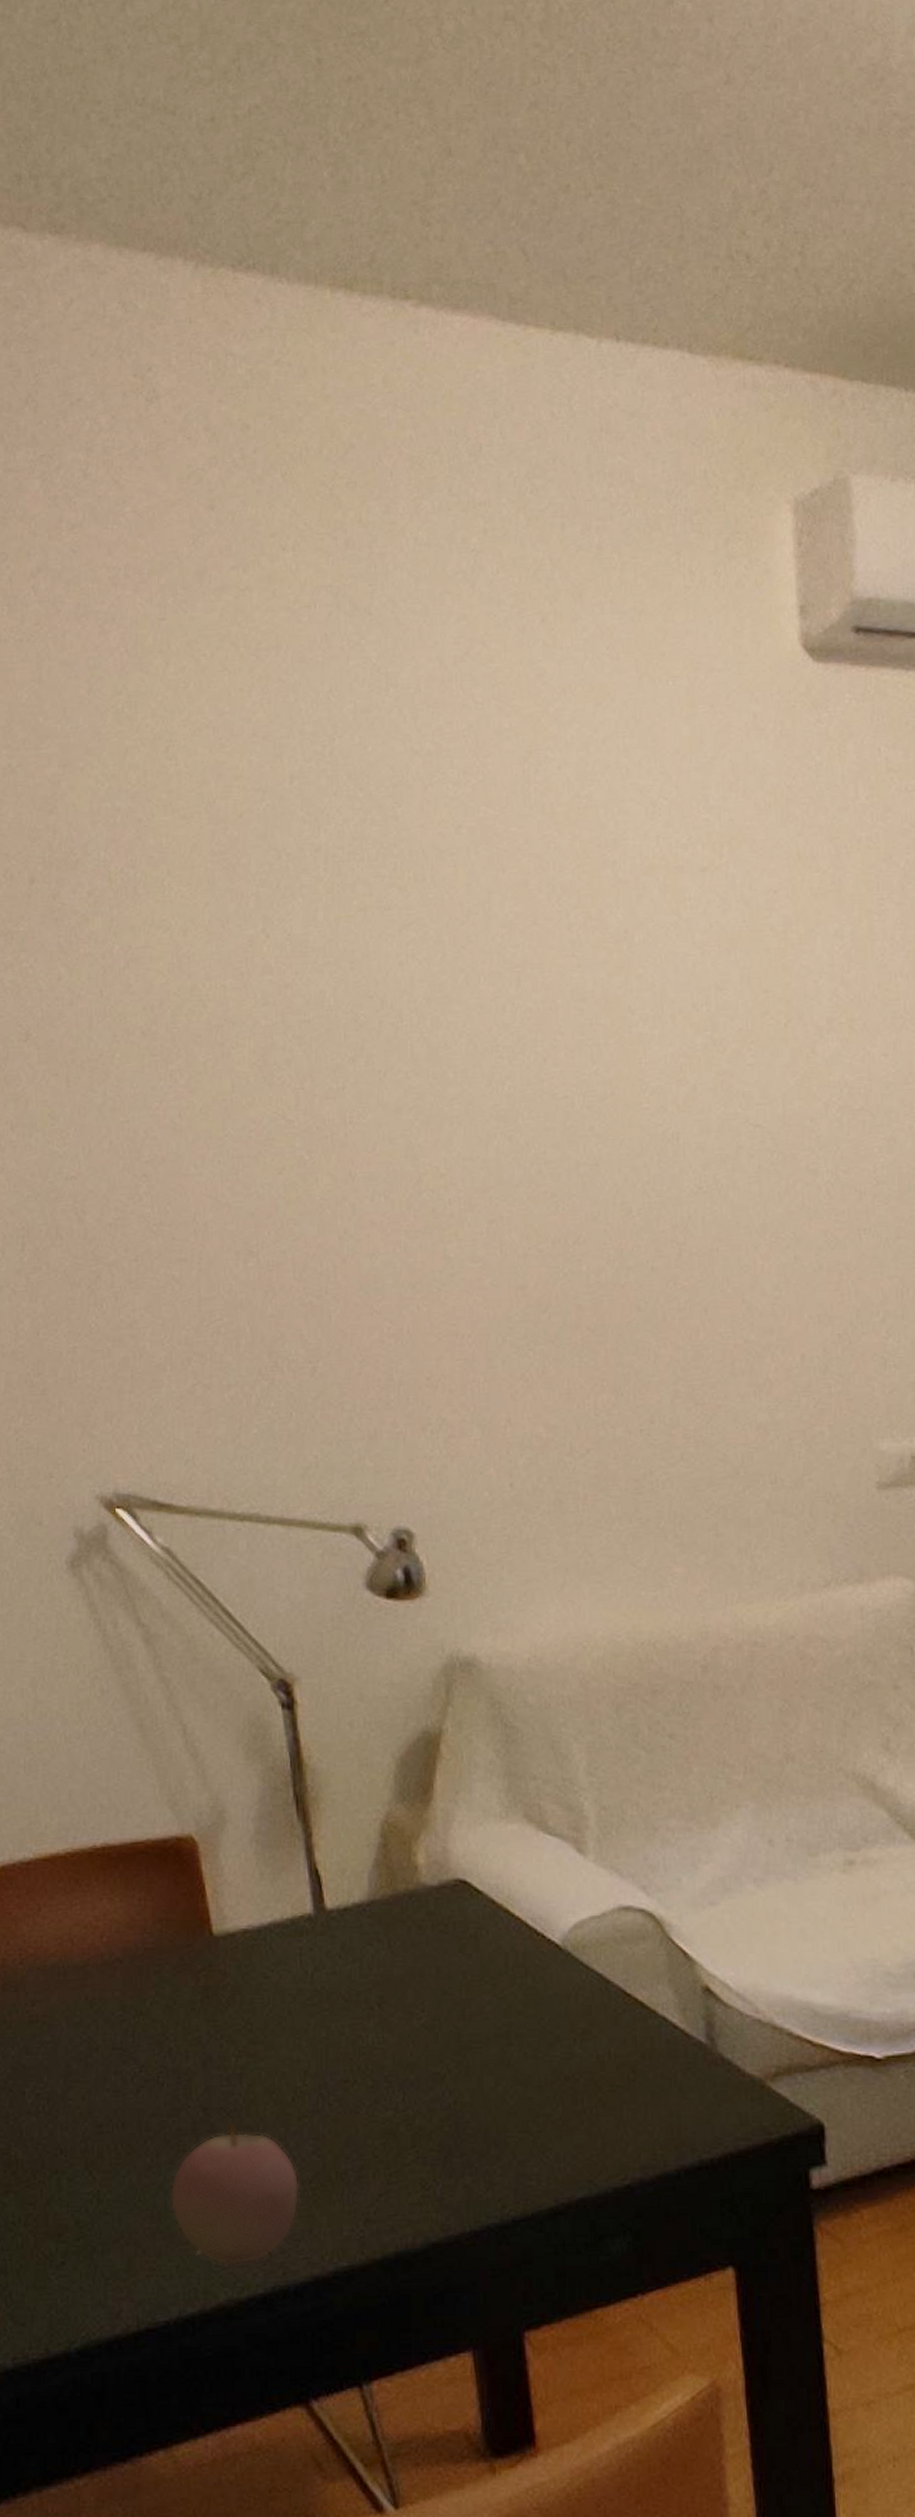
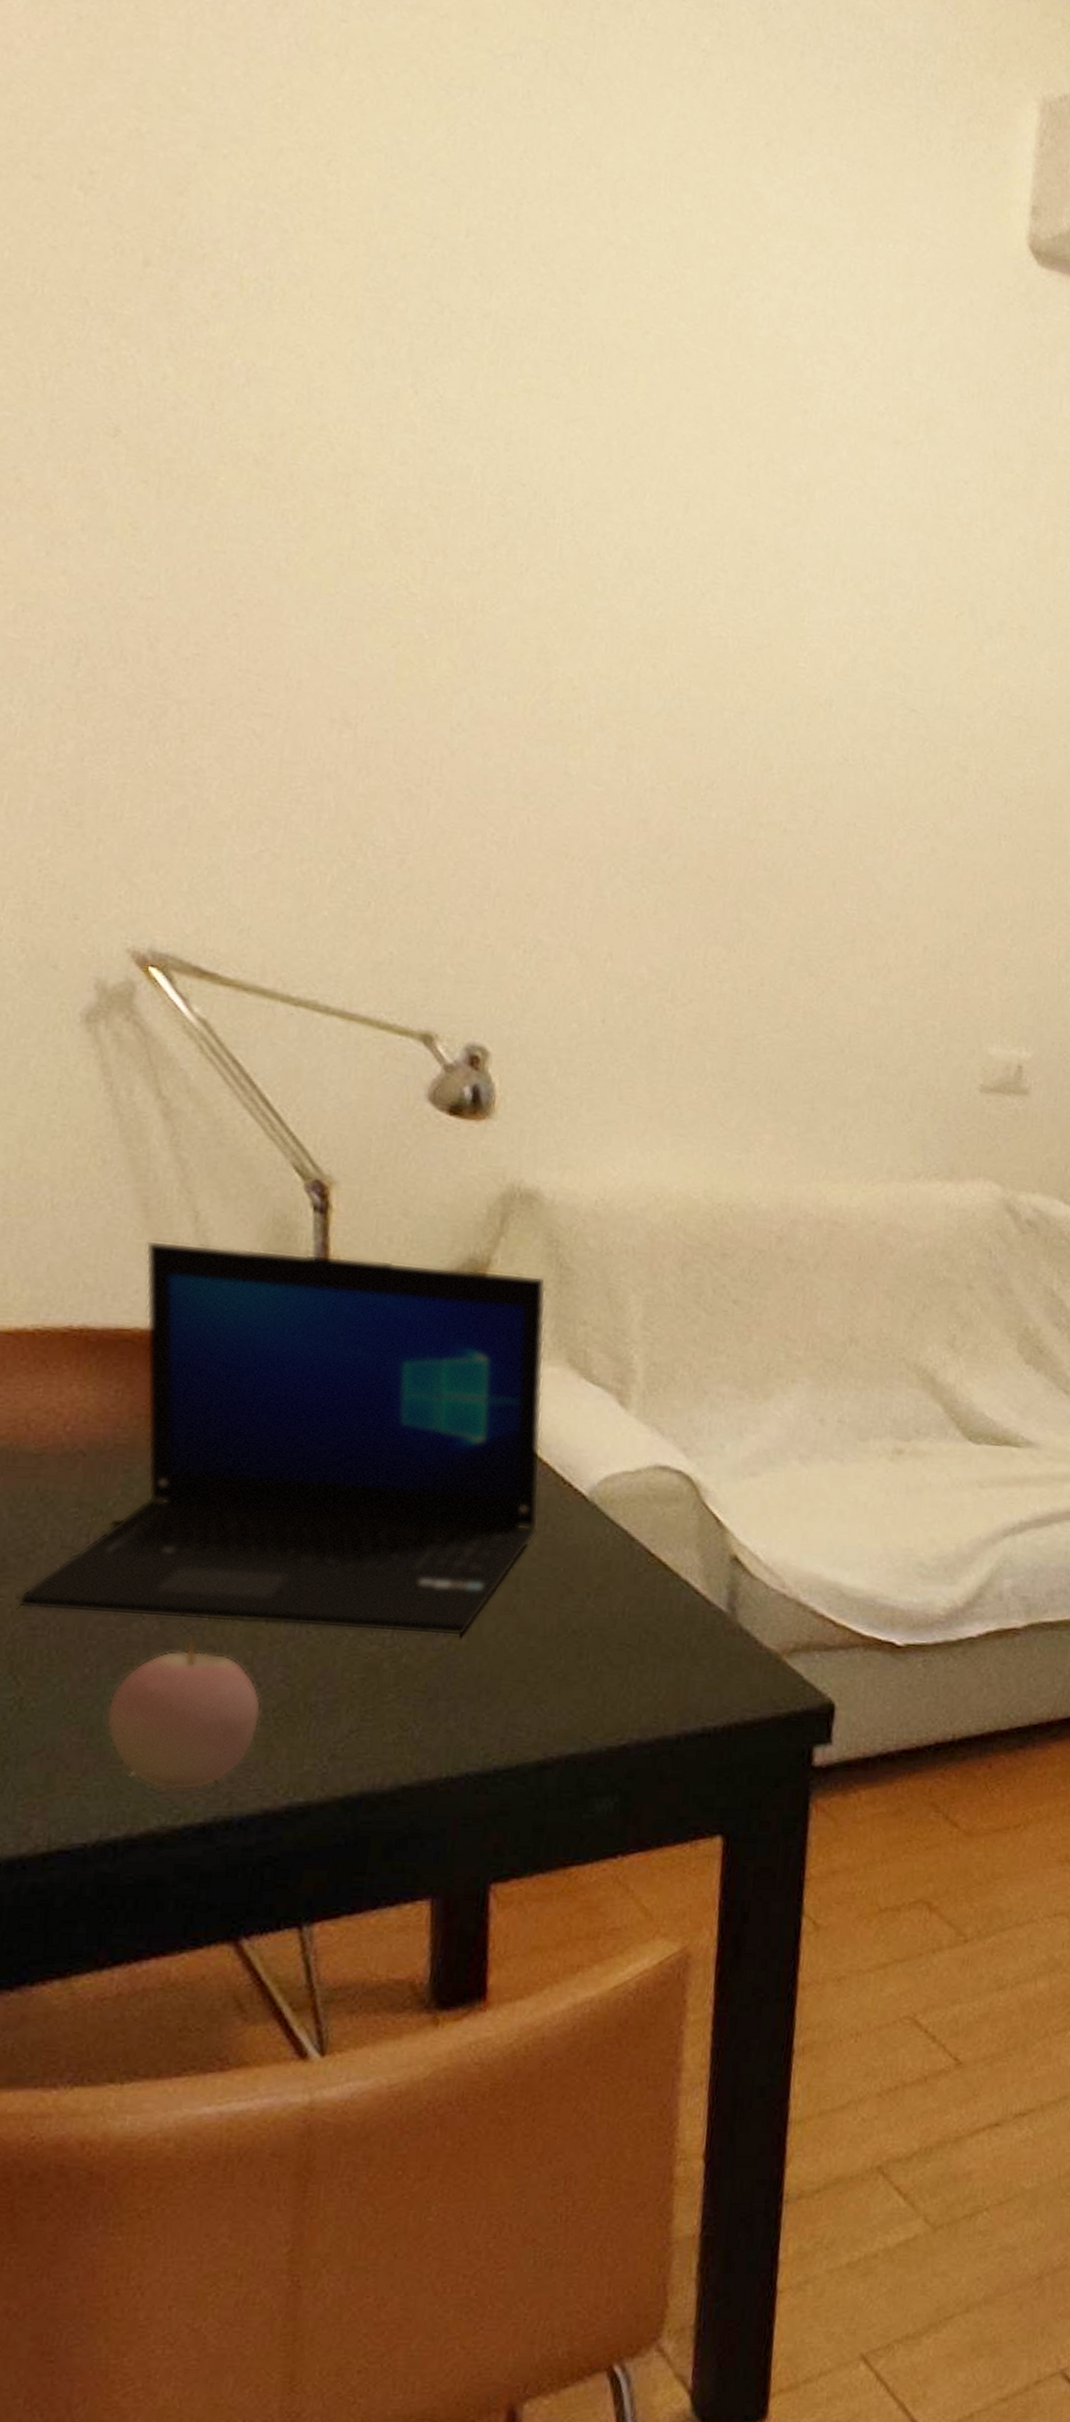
laptop: none [84,1738,520,2109] -> present [17,1240,547,1637]

